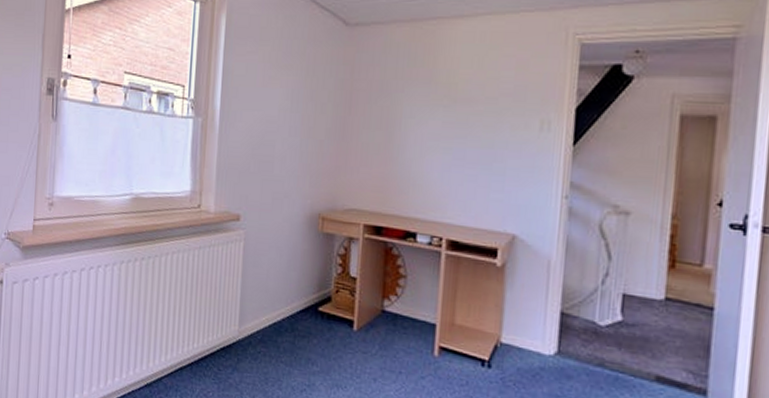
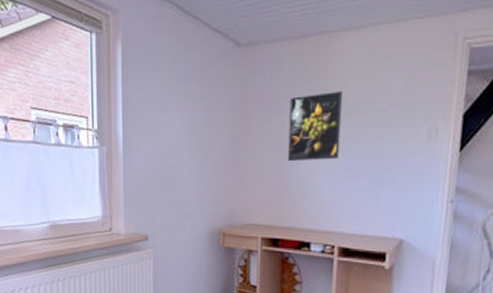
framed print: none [394,77,454,146] -> present [287,91,344,162]

